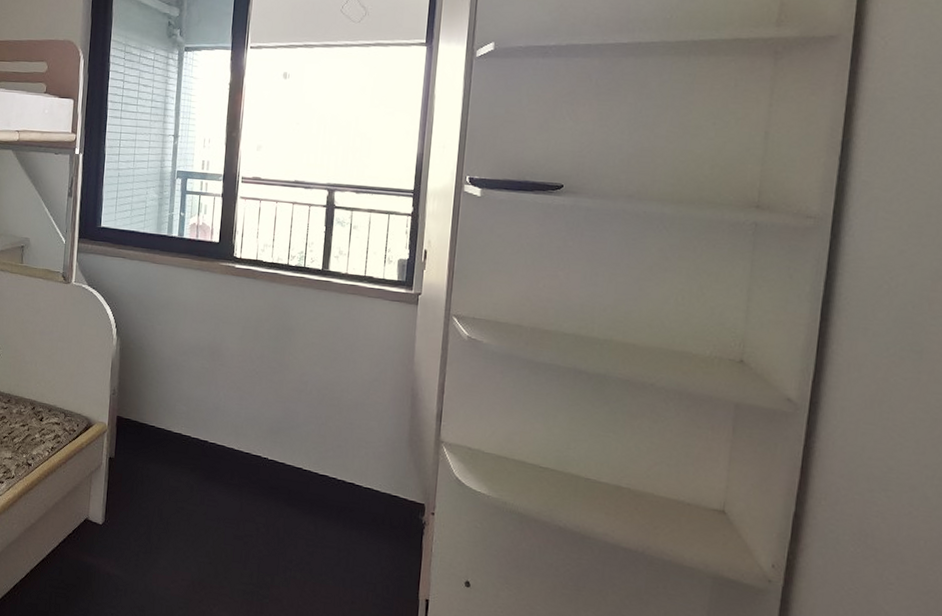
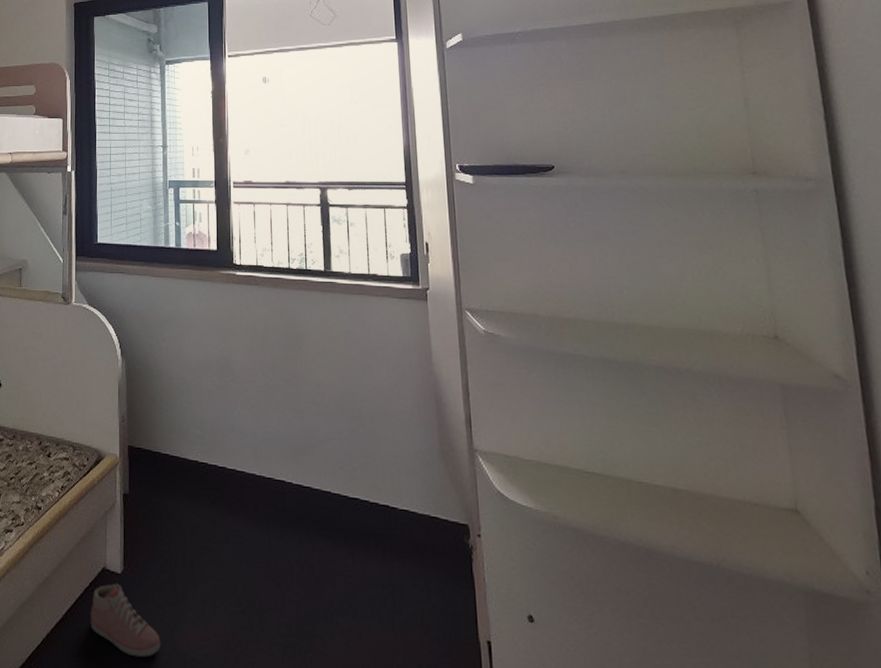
sneaker: none [71,532,134,594] -> present [90,583,161,657]

